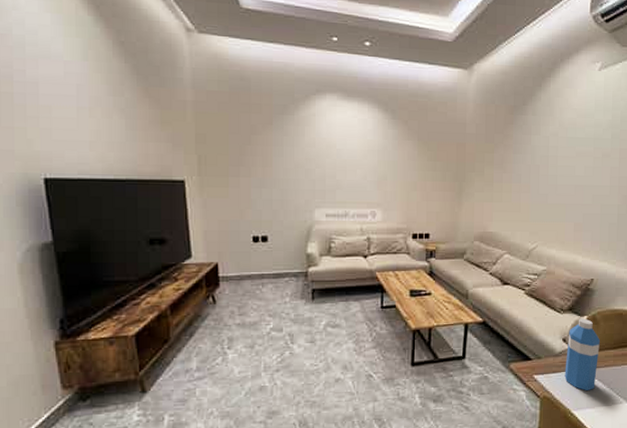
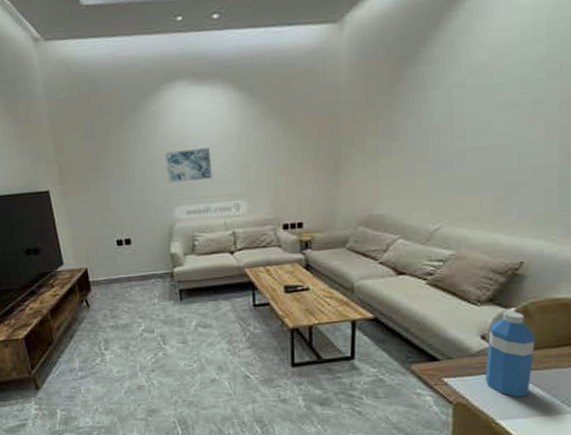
wall art: none [310,157,353,187] -> present [165,148,212,184]

